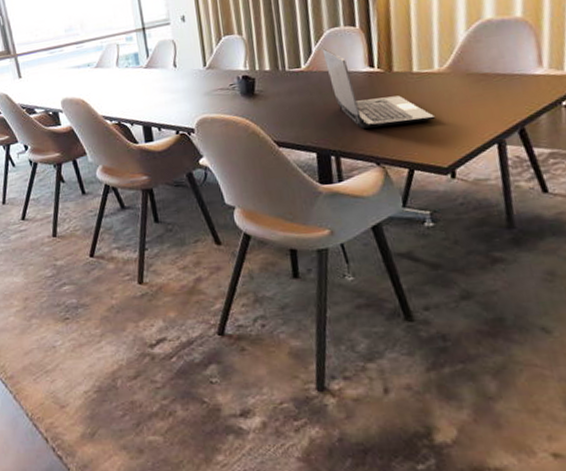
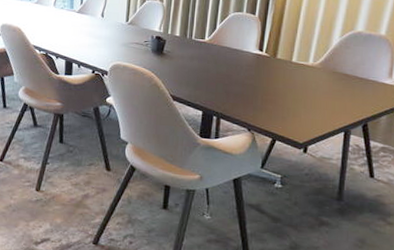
laptop computer: present [322,48,435,129] -> none [224,27,301,103]

